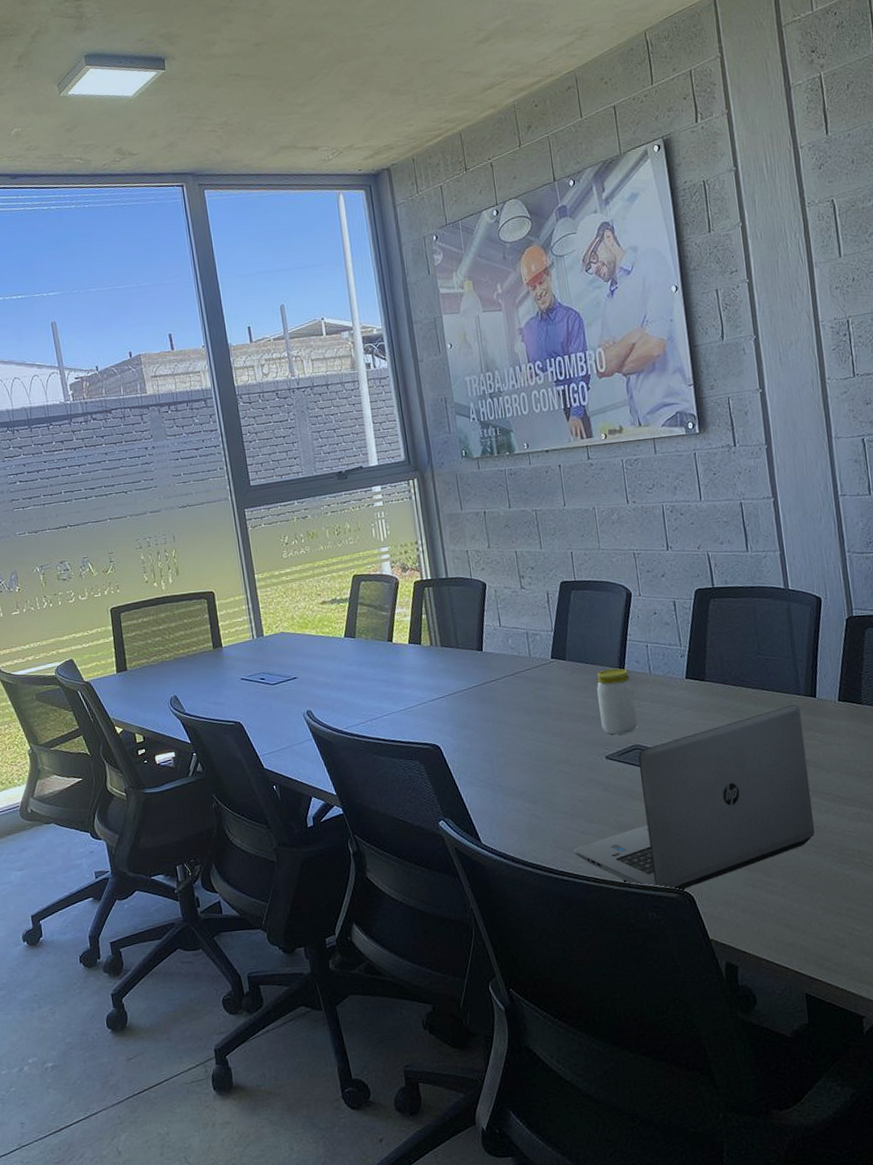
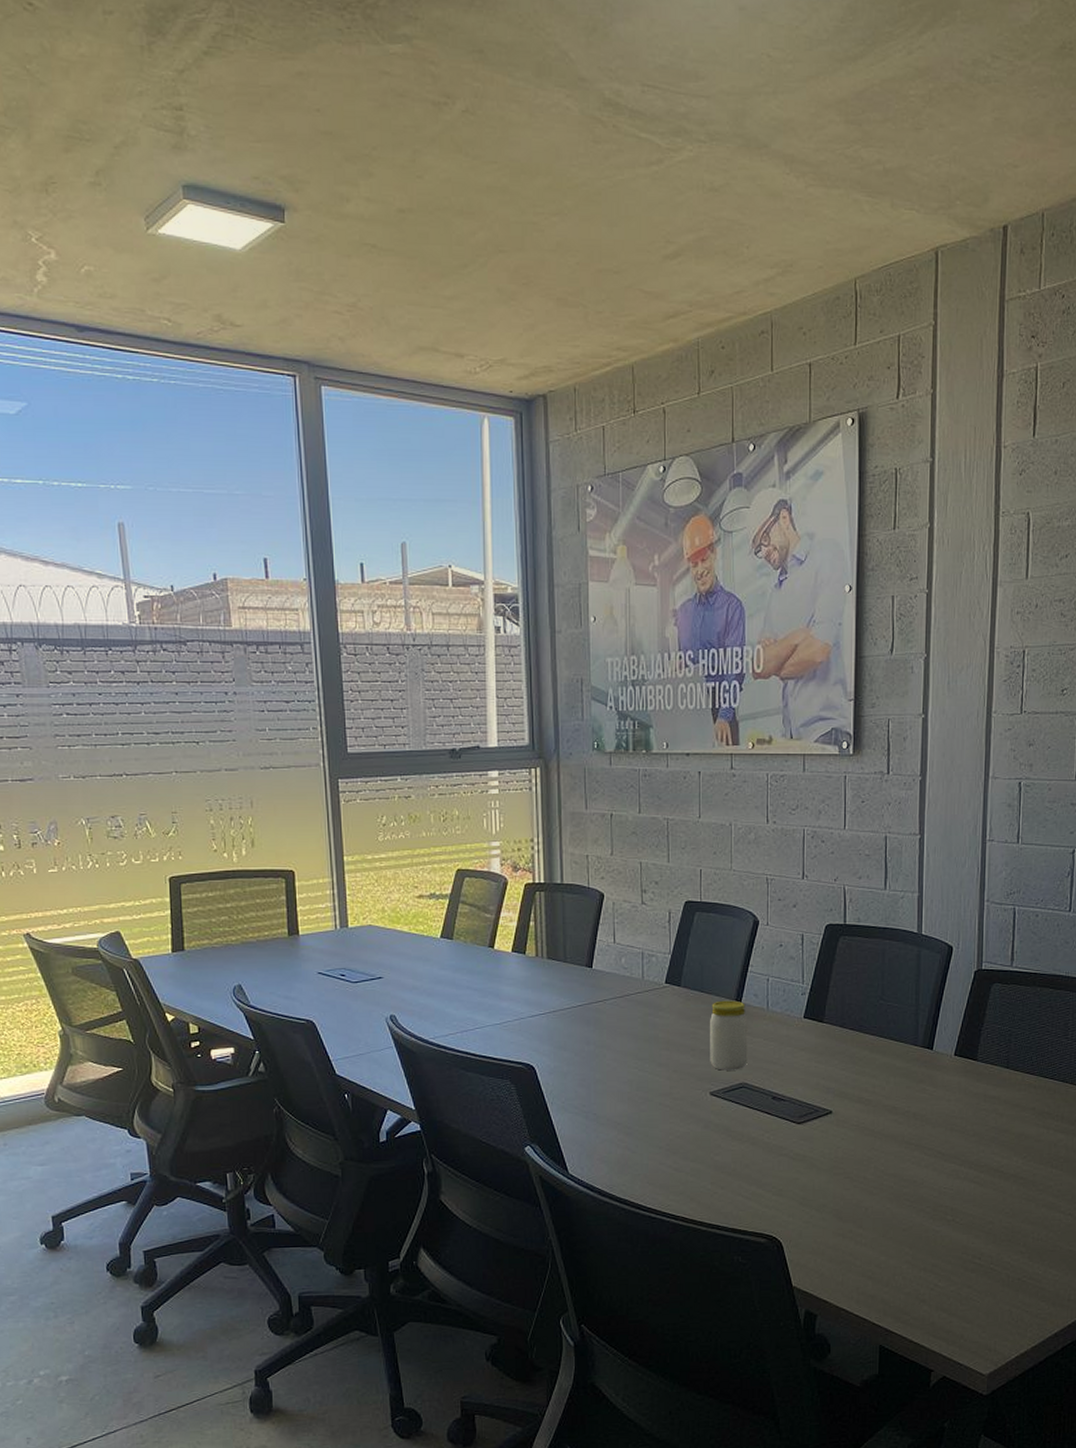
laptop: present [573,704,815,892] -> none [664,1055,915,1237]

